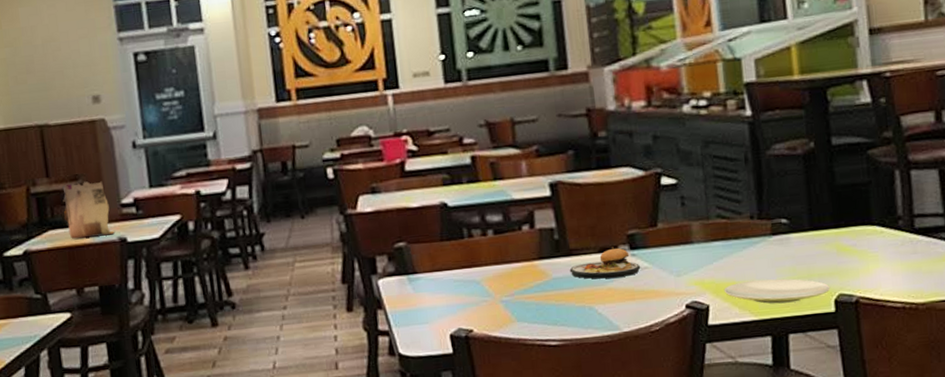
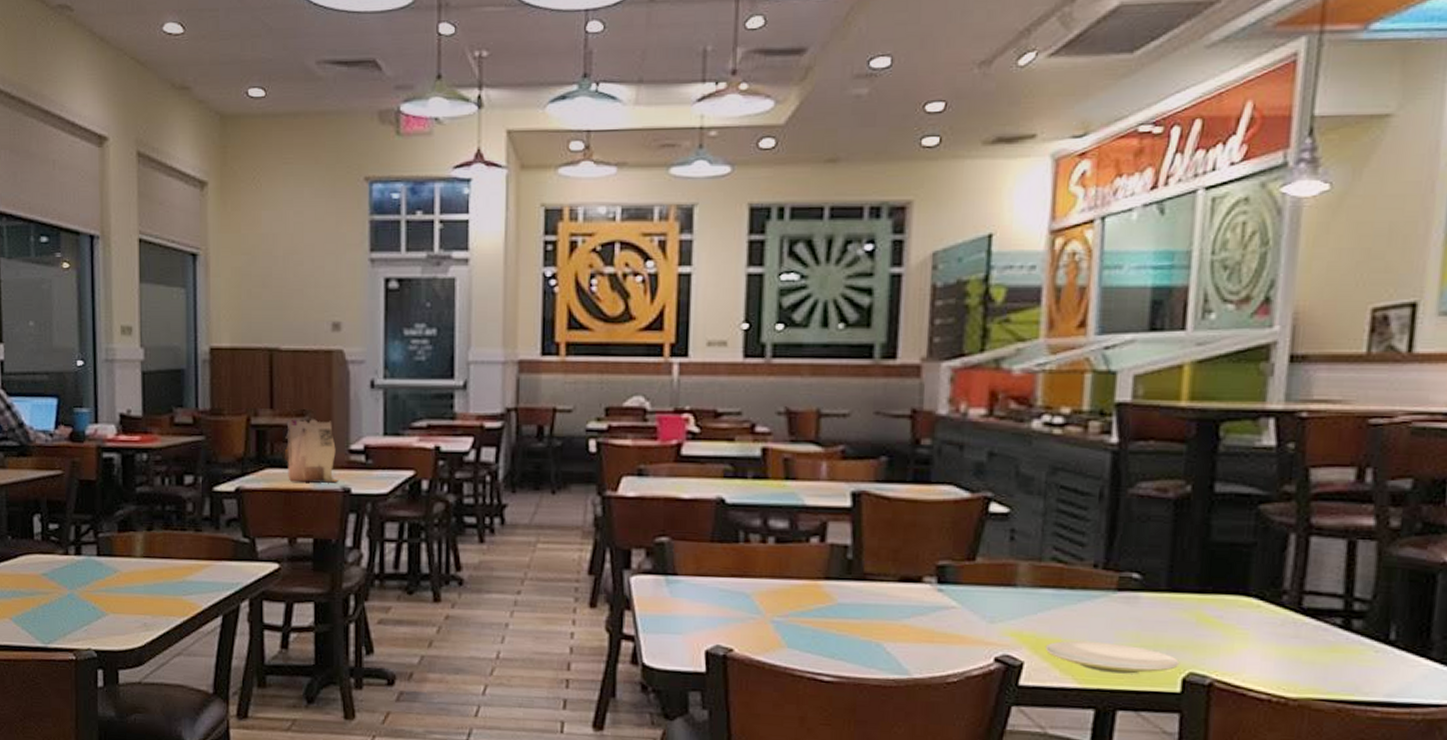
burger: present [569,247,641,279] -> none [859,577,947,614]

